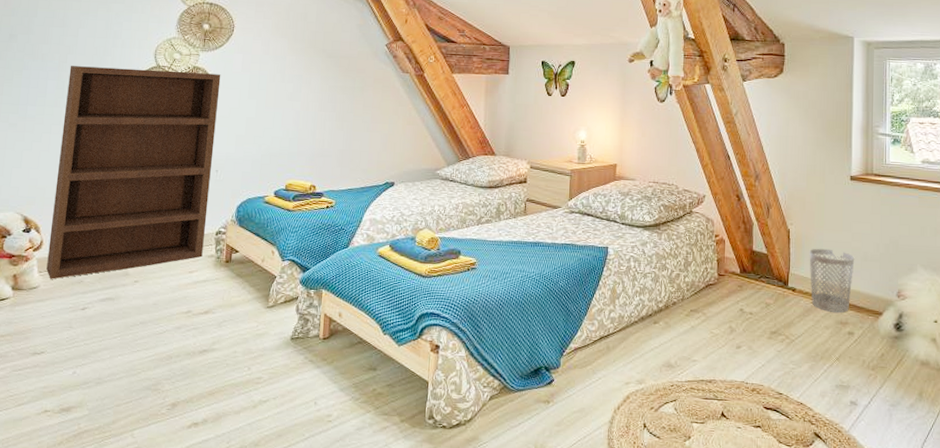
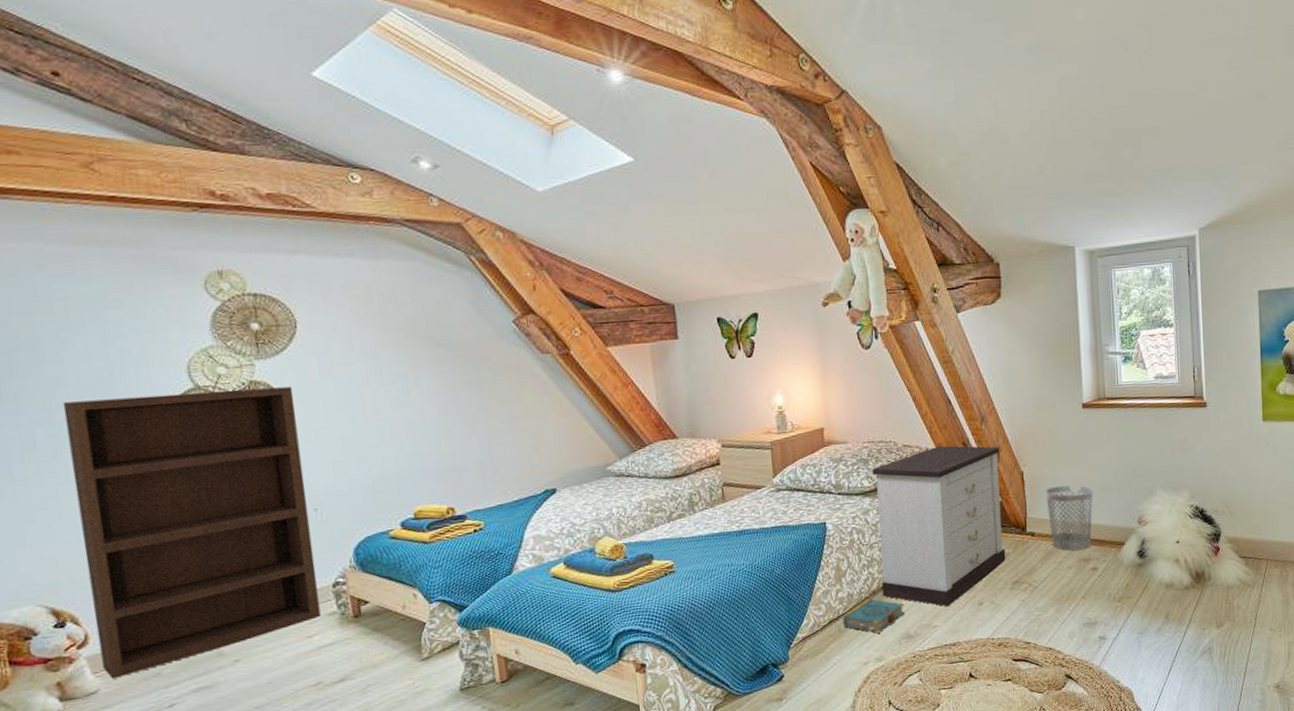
book: none [611,322,668,357] -> present [842,597,905,634]
nightstand: none [650,194,770,344] -> present [872,445,1006,607]

